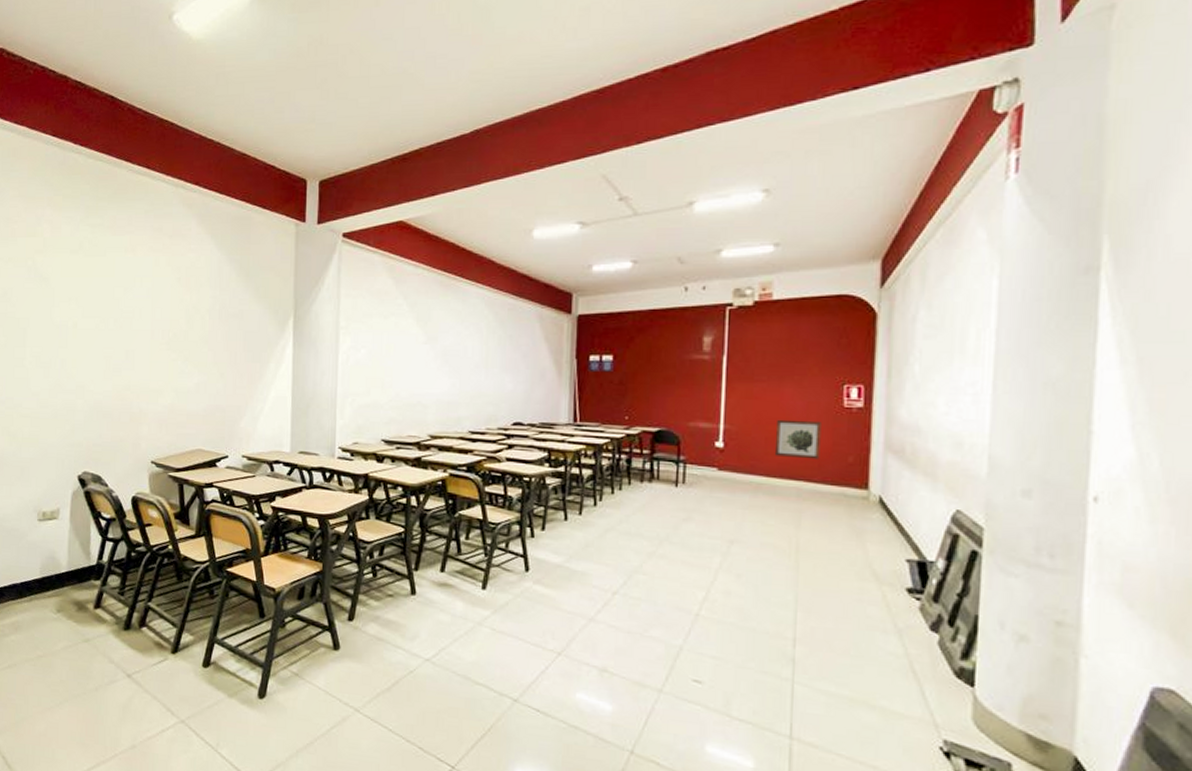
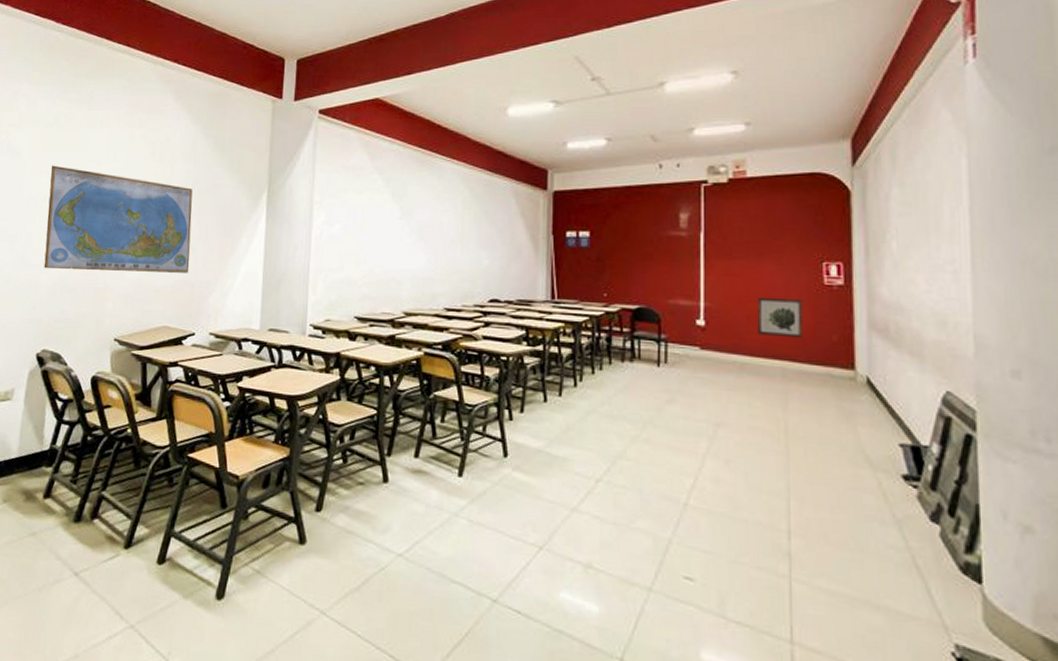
world map: none [79,291,220,398] -> present [44,165,193,273]

